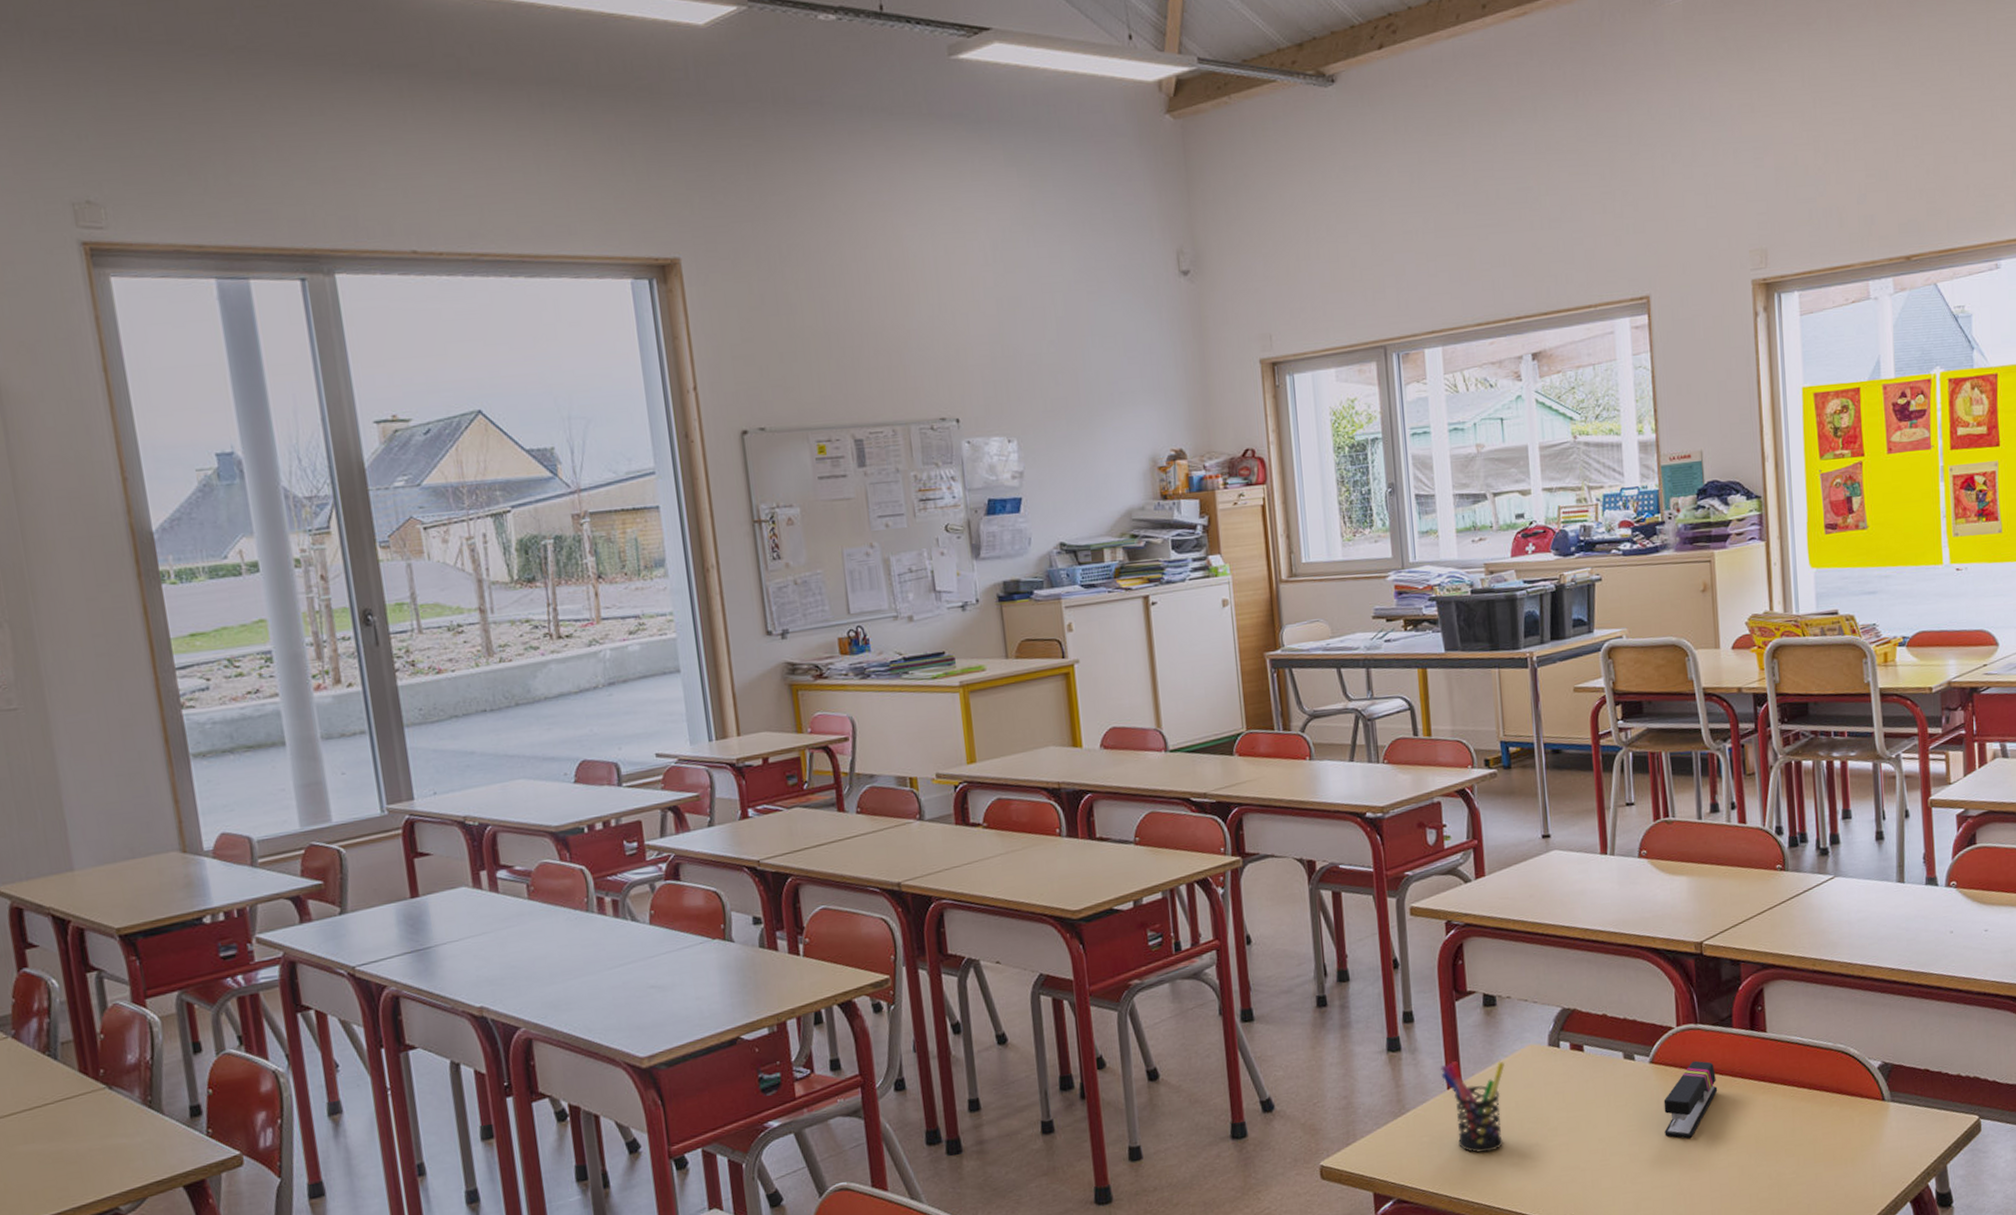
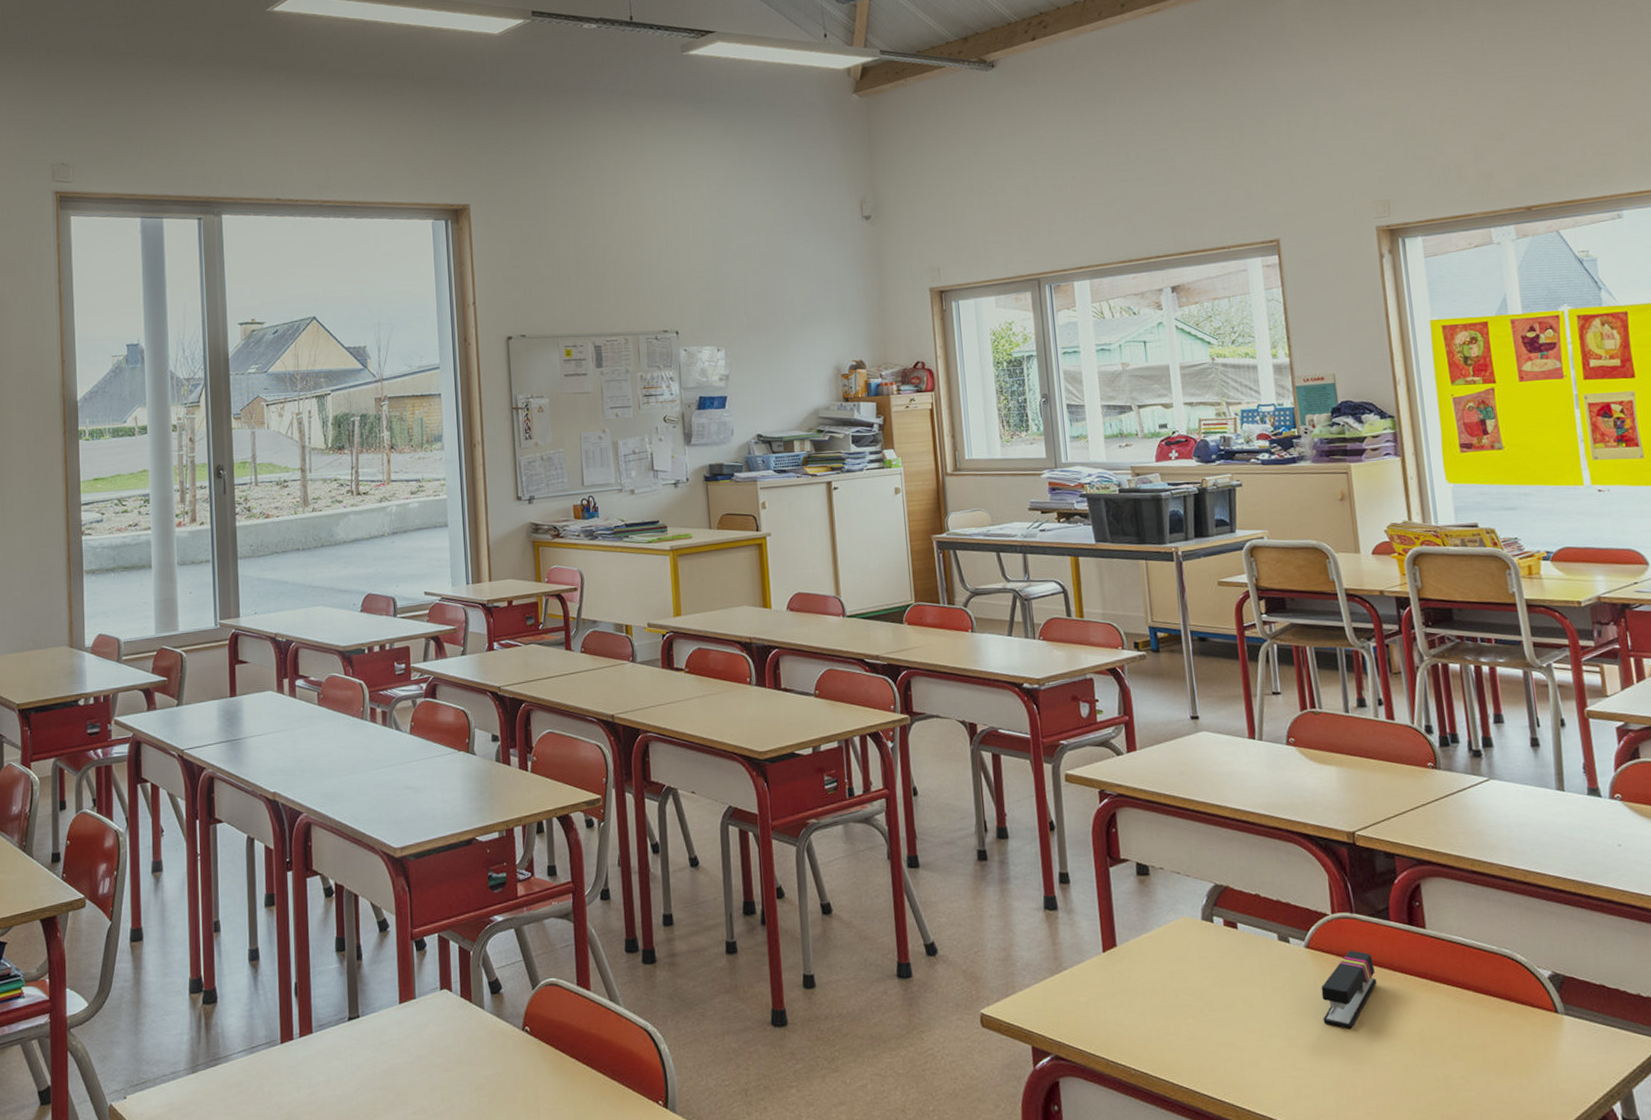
pen holder: present [1440,1061,1505,1153] -> none [1096,925,1160,1019]

